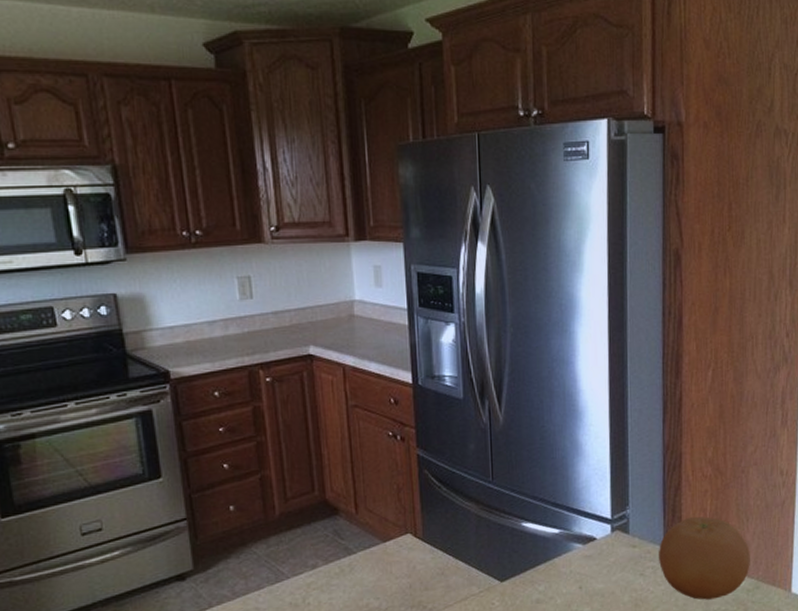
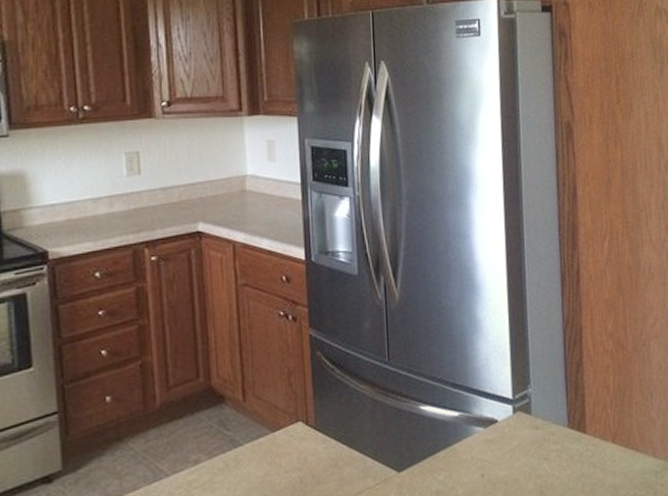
fruit: present [658,516,750,600] -> none [562,394,657,485]

